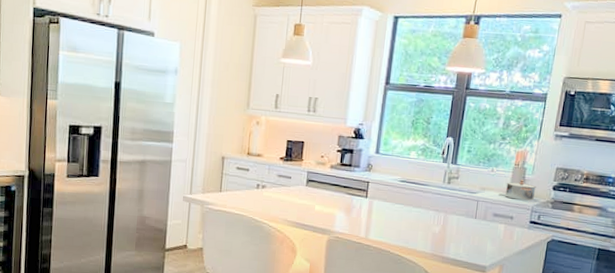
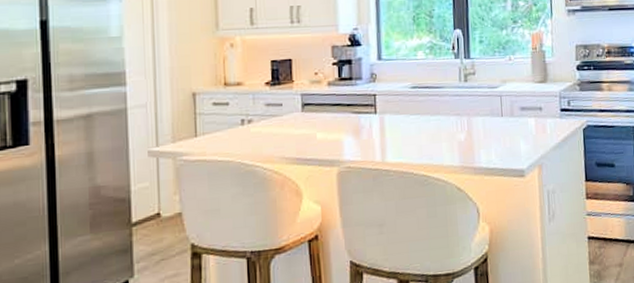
cooking pot: present [505,180,536,201] -> none [528,64,560,88]

